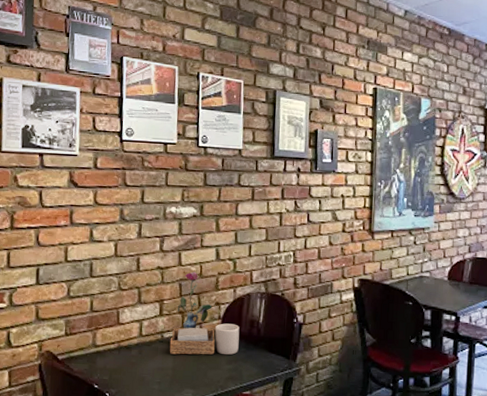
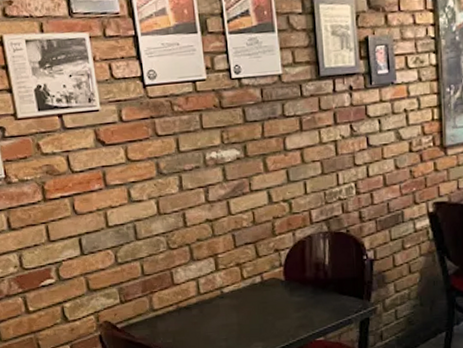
napkin holder: present [169,327,215,355] -> none [230,277,281,309]
vase: present [177,271,213,329] -> none [233,219,272,281]
mug: present [214,323,240,355] -> none [277,269,306,304]

